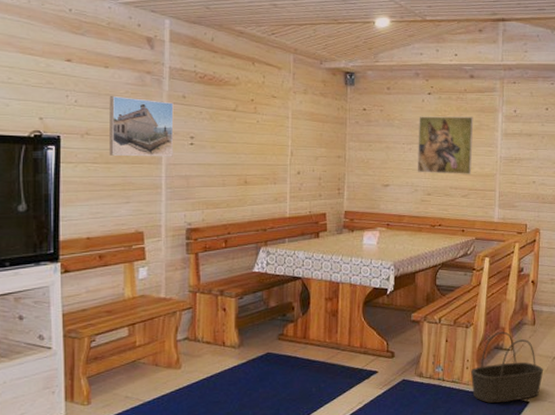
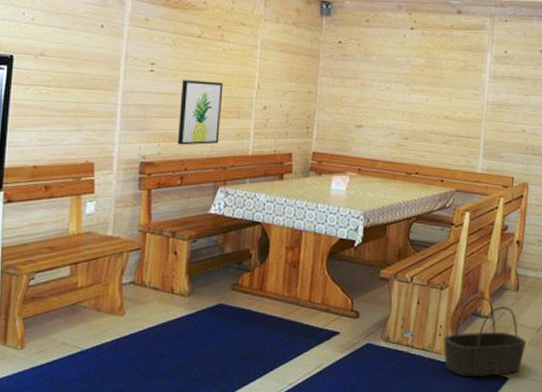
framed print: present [109,96,174,157] -> none [63,16,135,84]
wall art: none [220,151,259,211] -> present [178,80,224,145]
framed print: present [417,116,474,174] -> none [394,52,460,119]

